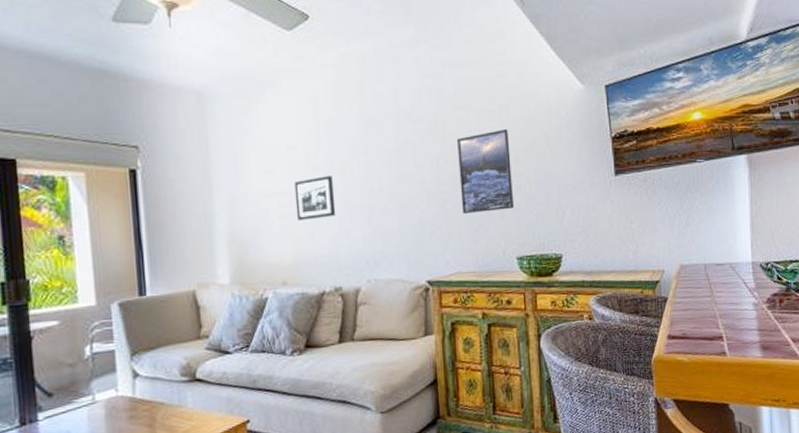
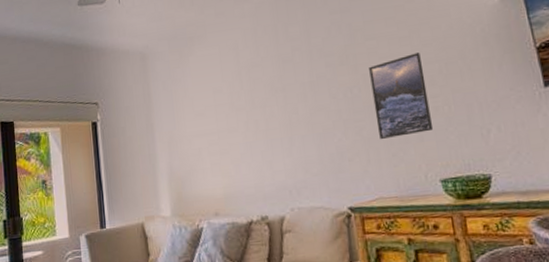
picture frame: present [294,176,336,221] -> none [221,113,259,156]

